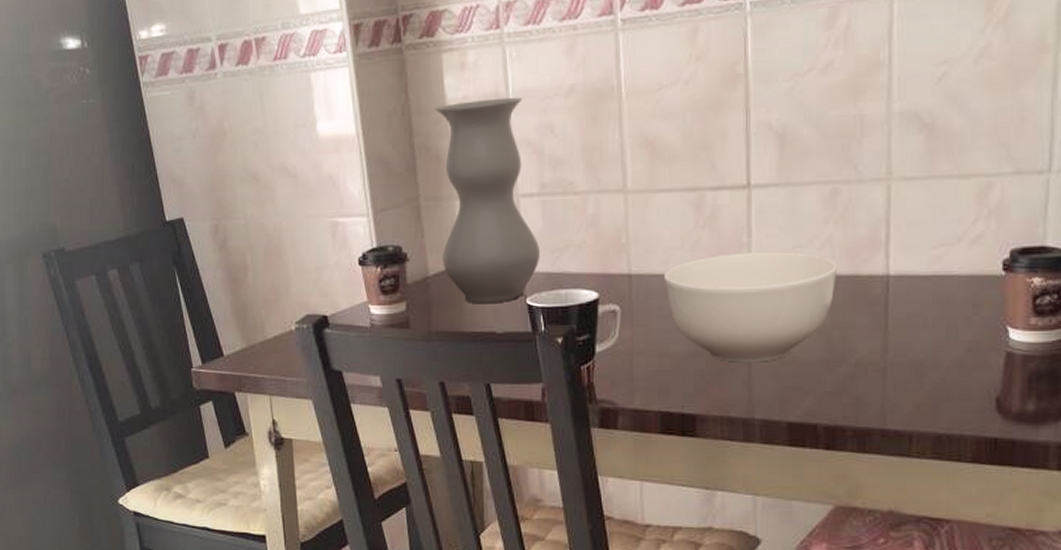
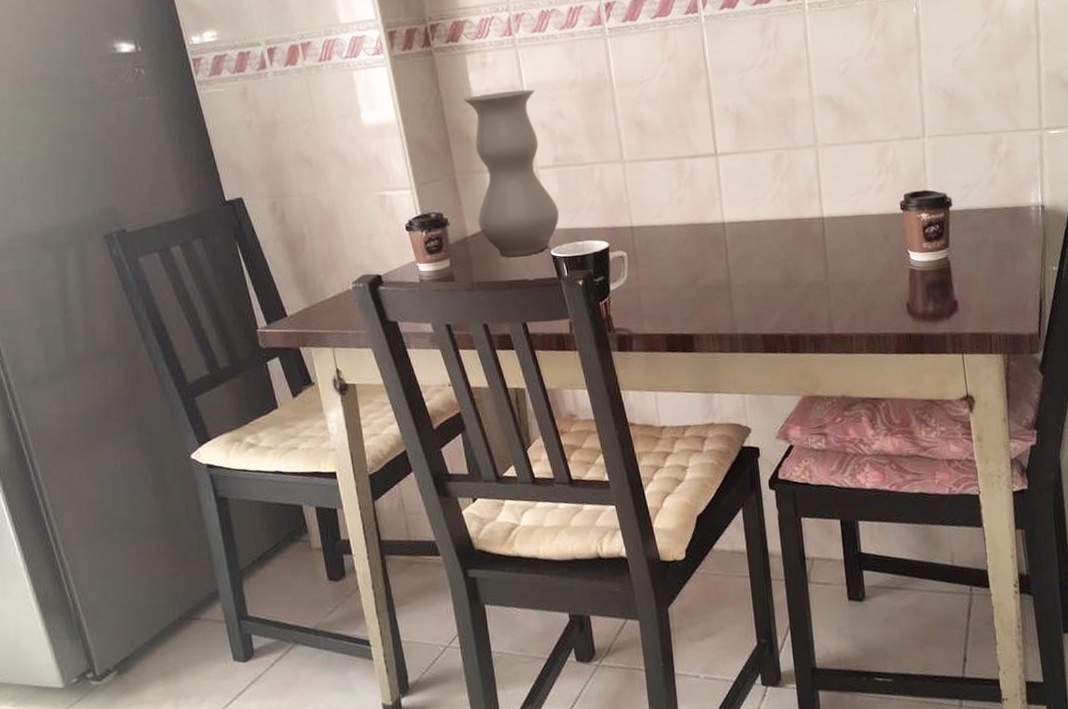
bowl: present [664,251,839,363] -> none [659,203,787,291]

